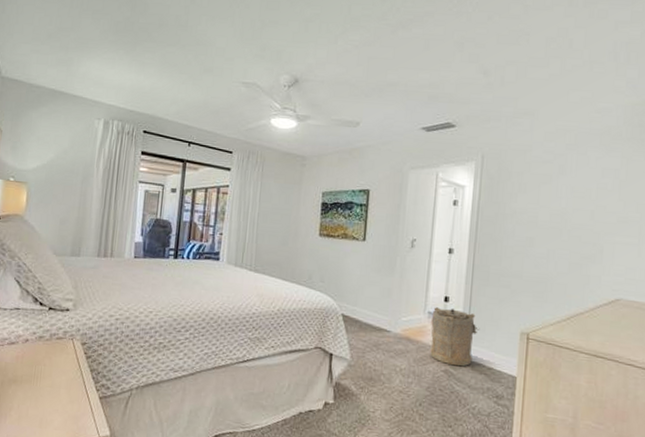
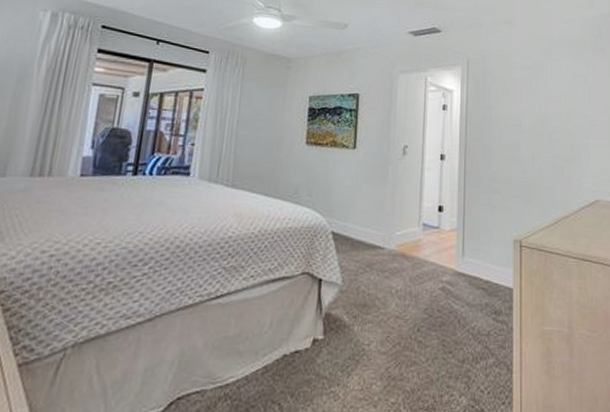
laundry hamper: present [430,307,480,367] -> none [426,218,475,282]

